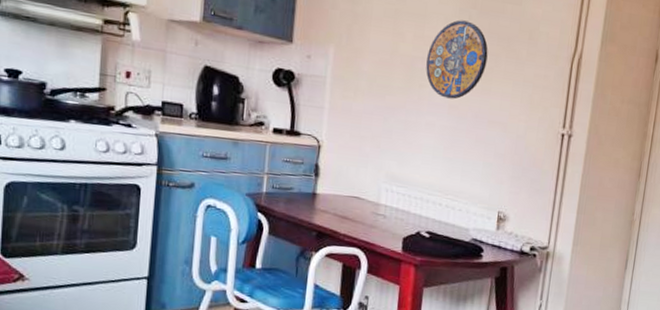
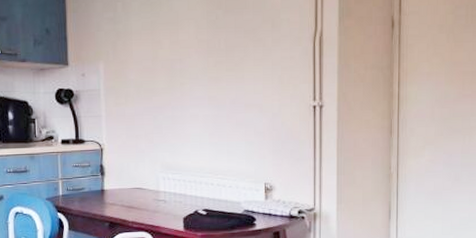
manhole cover: present [426,20,488,100] -> none [184,21,237,91]

